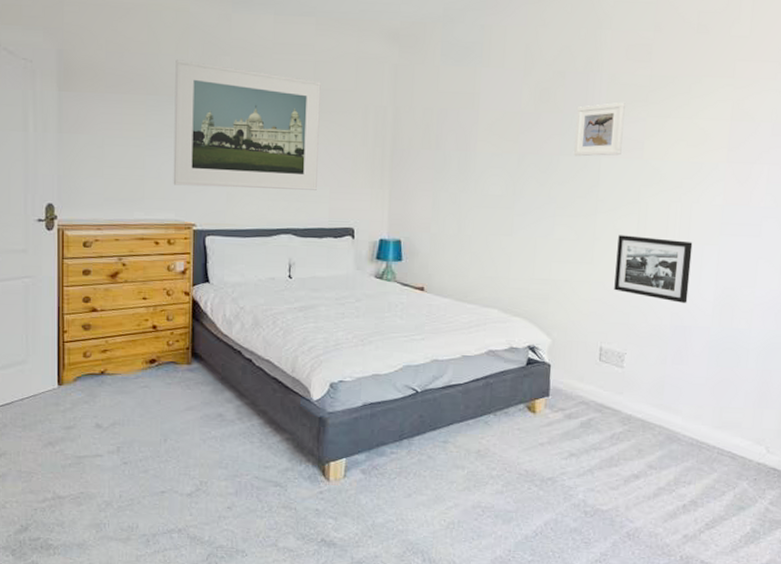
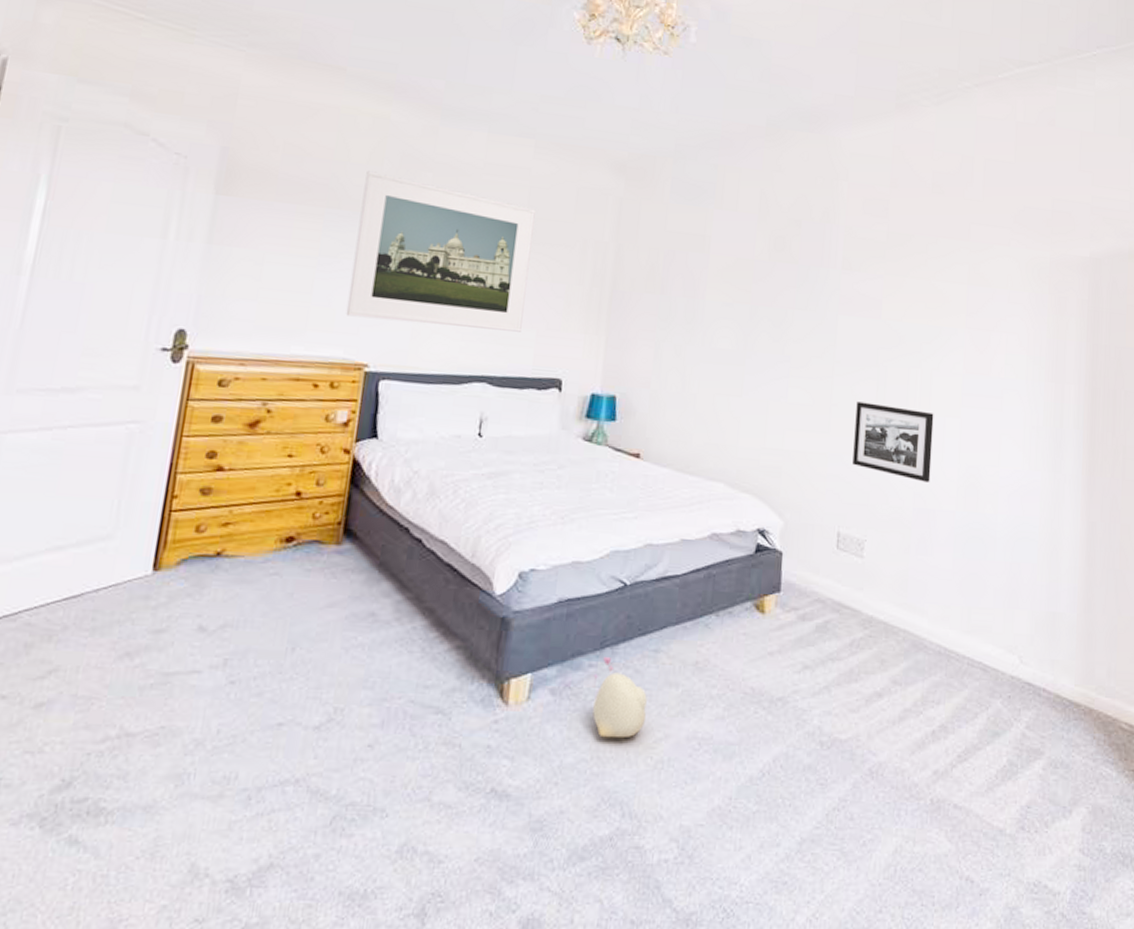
plush toy: none [395,447,439,506] -> present [592,657,647,739]
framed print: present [573,102,625,157] -> none [809,257,863,314]

